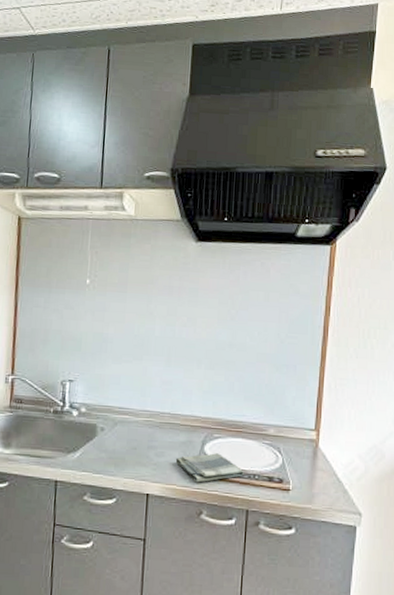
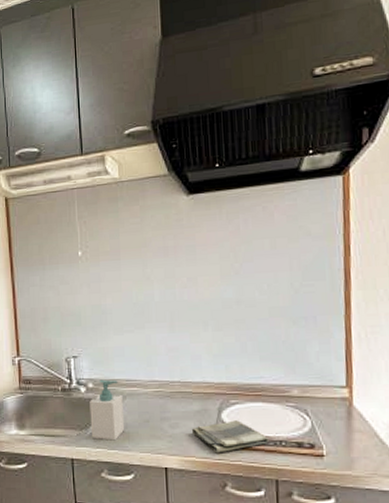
soap bottle: none [78,405,114,465] -> present [90,379,125,441]

